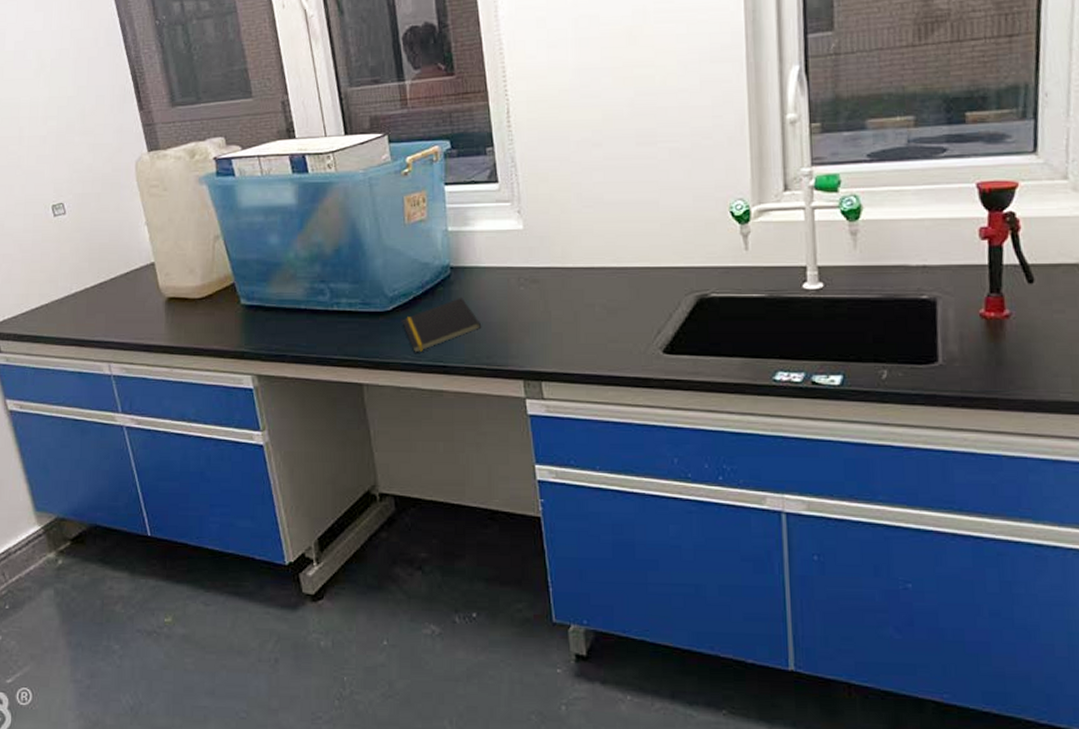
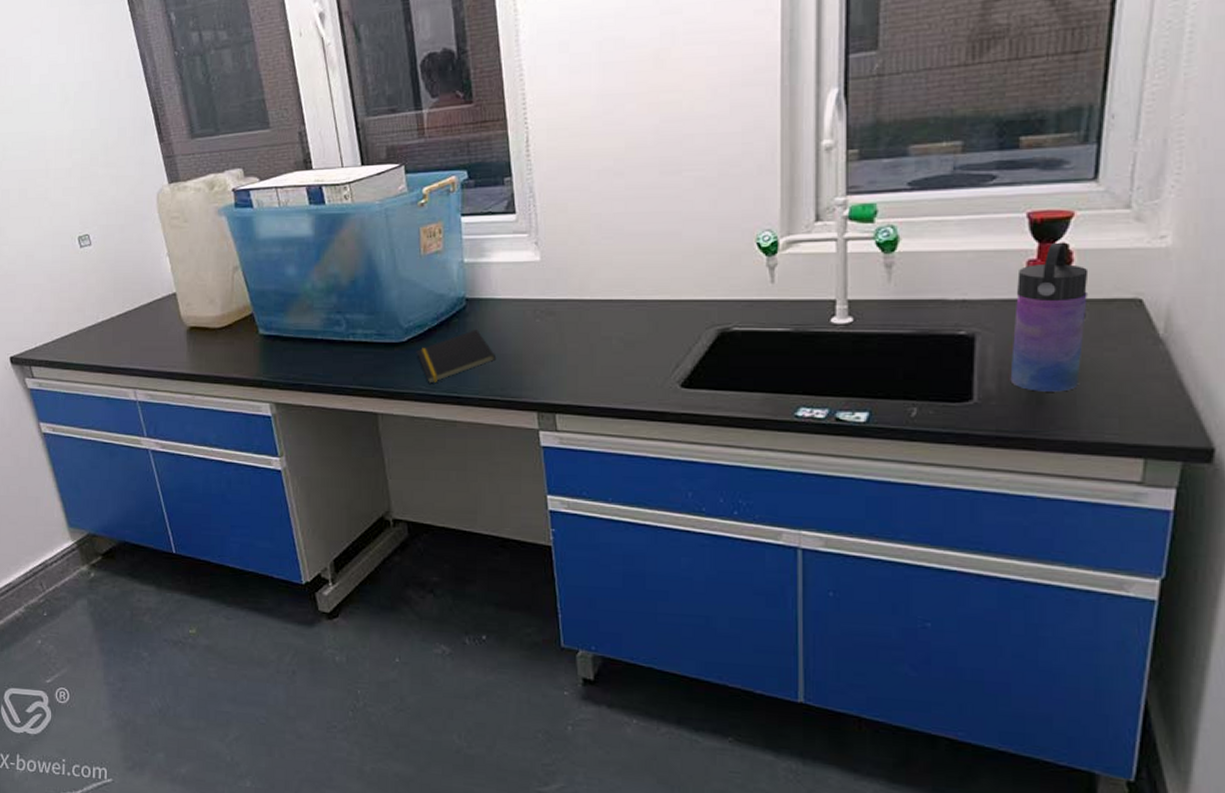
water bottle: none [970,212,1036,353] -> present [1010,243,1089,392]

